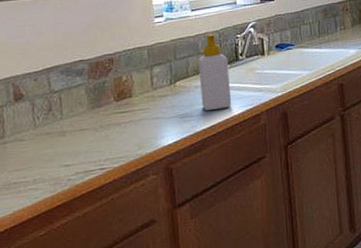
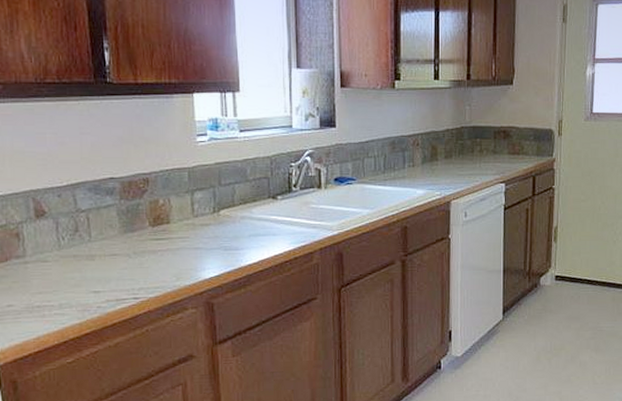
soap bottle: present [198,34,232,111] -> none [246,160,282,245]

